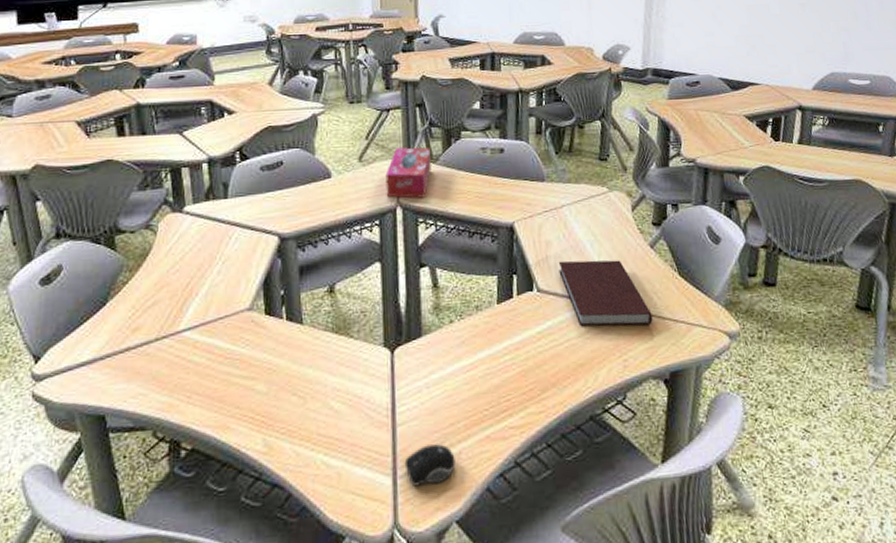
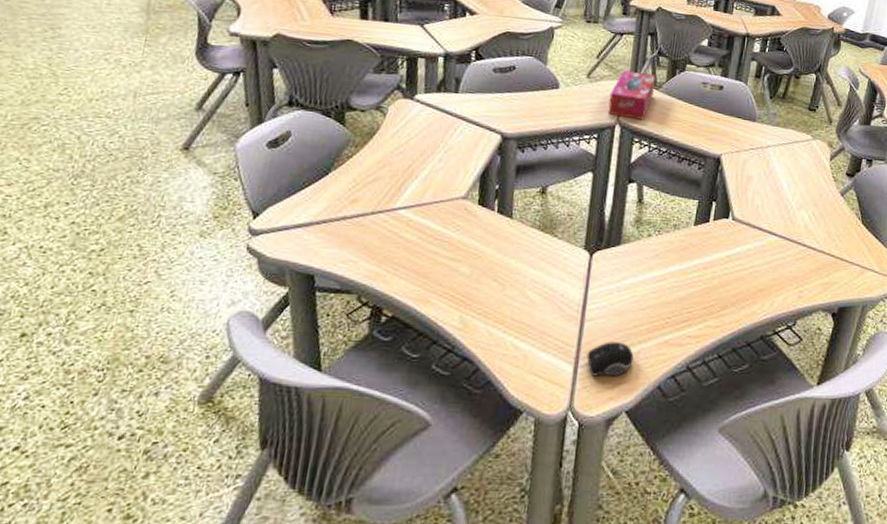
notebook: present [558,260,653,326] -> none [754,195,832,263]

